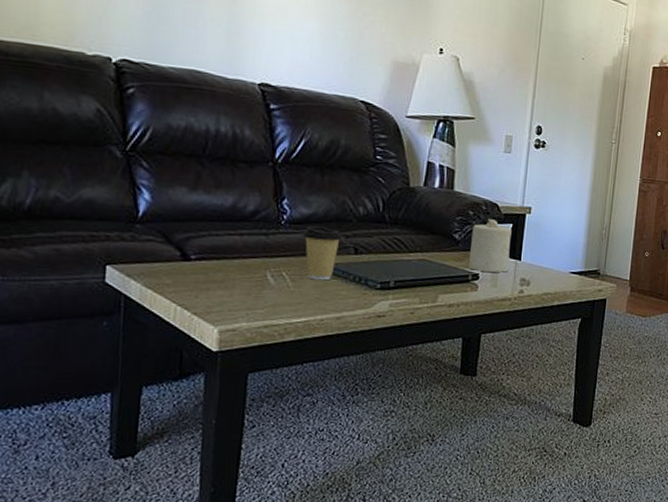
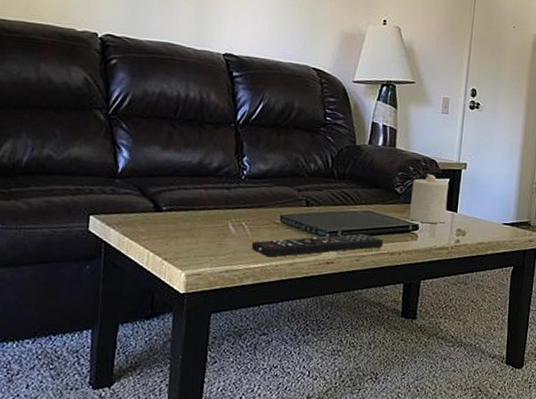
remote control: none [293,284,441,311] -> present [251,233,384,257]
coffee cup: present [302,226,342,281] -> none [260,180,295,230]

